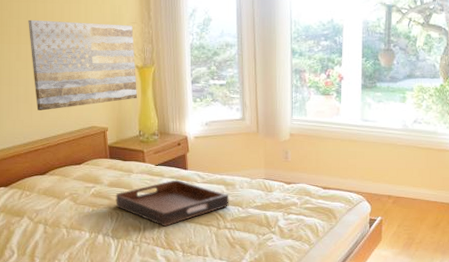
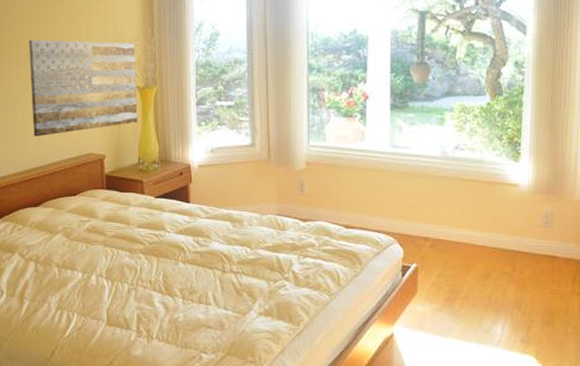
serving tray: present [115,180,229,227] -> none [111,214,236,269]

